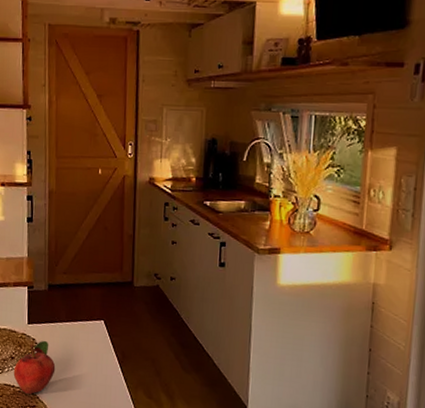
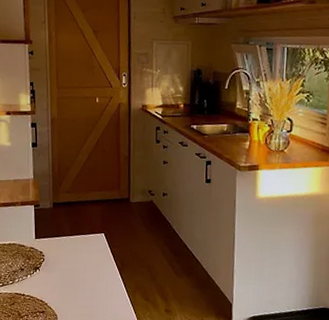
fruit: present [13,340,56,395] -> none [23,253,62,302]

